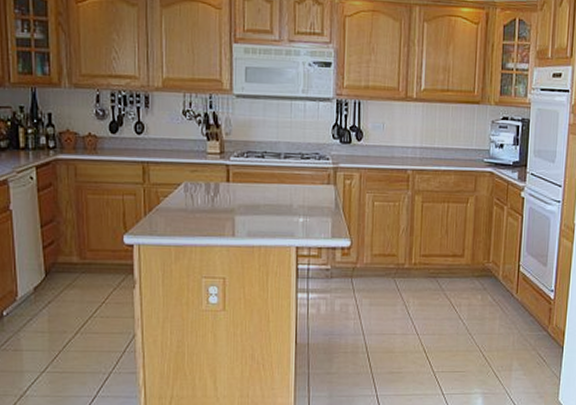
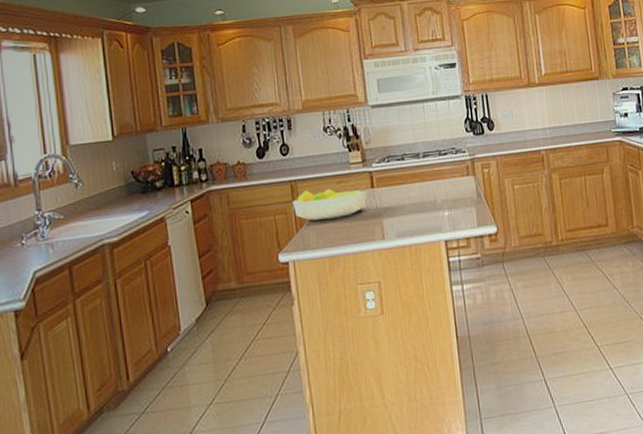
fruit bowl: none [142,174,222,208] -> present [292,188,368,221]

